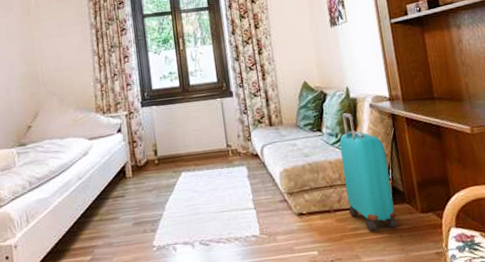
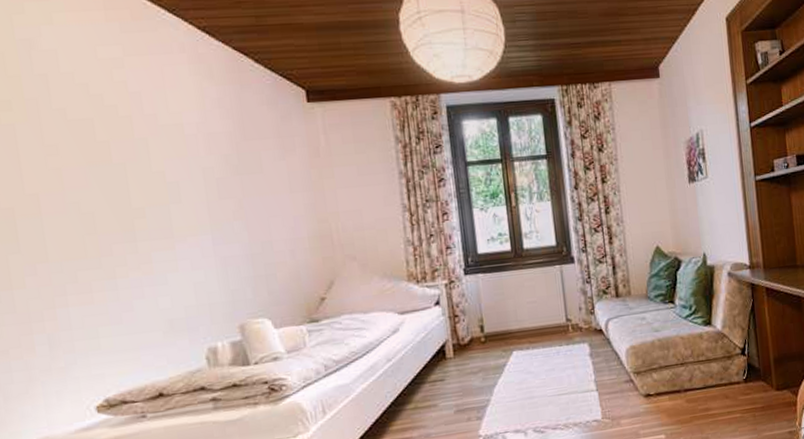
suitcase: present [339,113,398,231] -> none [693,282,751,412]

